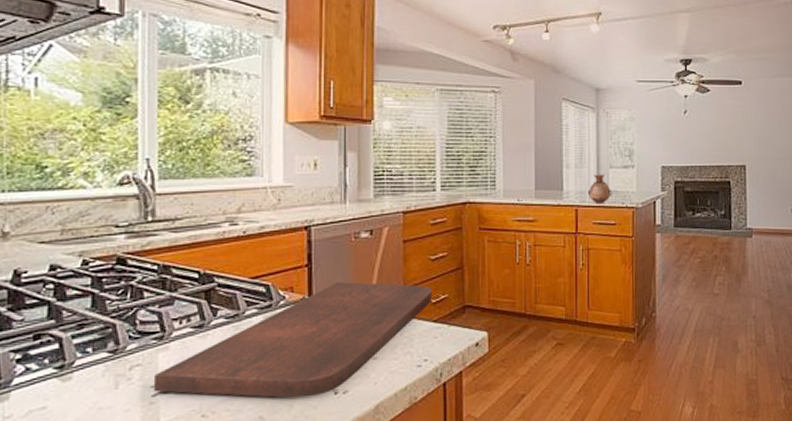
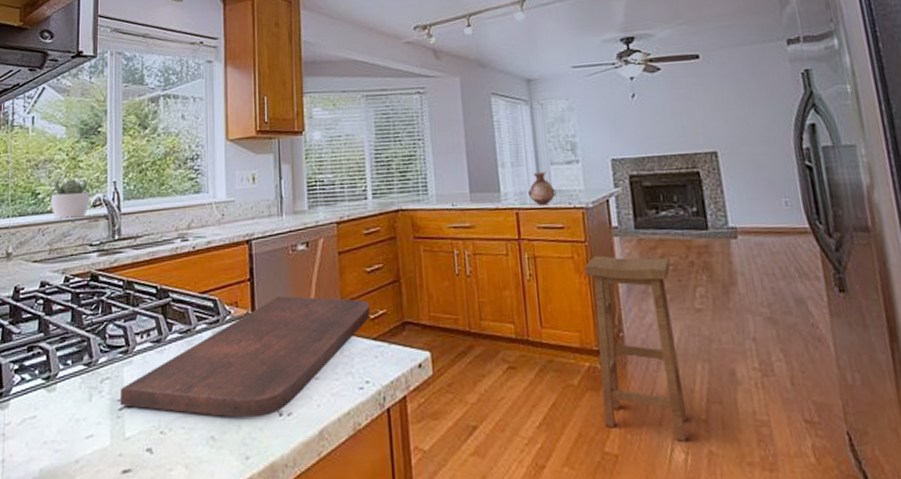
succulent plant: none [62,153,116,196] -> present [51,178,90,219]
bar stool: none [629,249,699,399] -> present [584,255,688,442]

